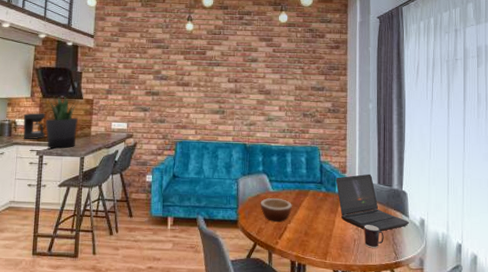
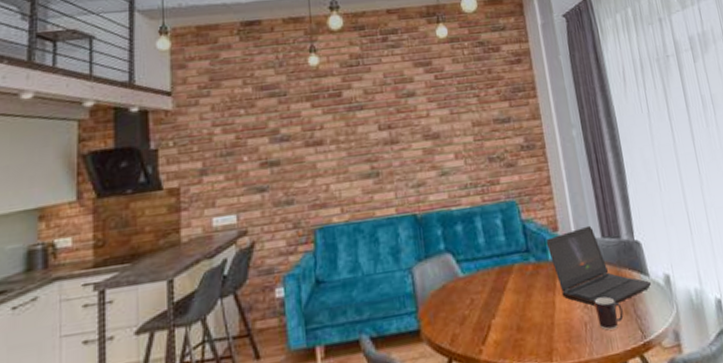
coffee maker: present [23,113,45,139] -> none [66,222,106,269]
planter: present [45,95,78,150] -> none [104,189,158,278]
bowl: present [260,198,292,222] -> none [448,284,494,321]

